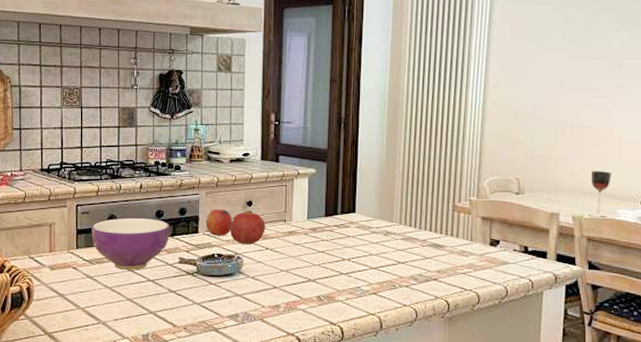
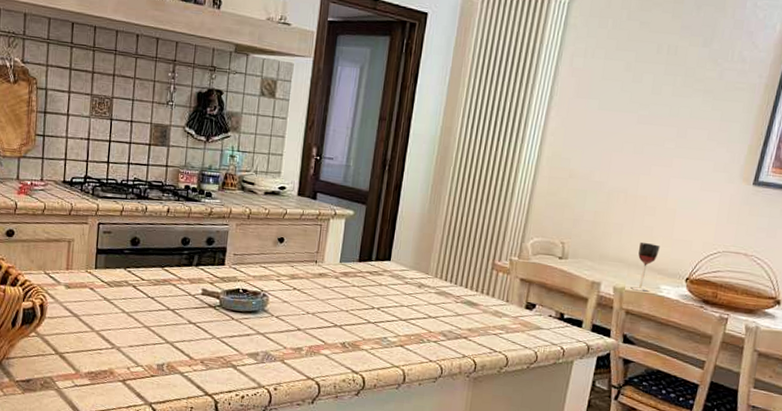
bowl: present [91,217,170,270] -> none [112,241,196,297]
fruit: present [206,209,232,236] -> none [233,242,262,271]
fruit: present [230,210,265,244] -> none [258,246,296,283]

